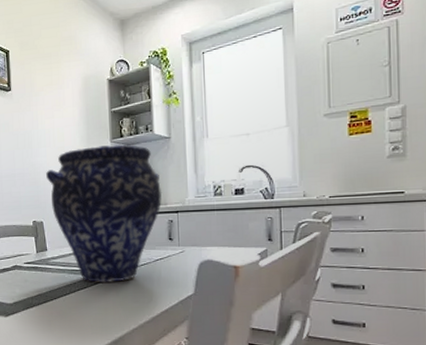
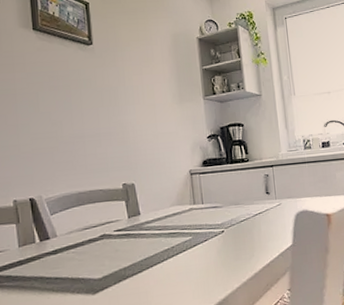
vase: present [46,144,162,282] -> none [136,101,257,245]

